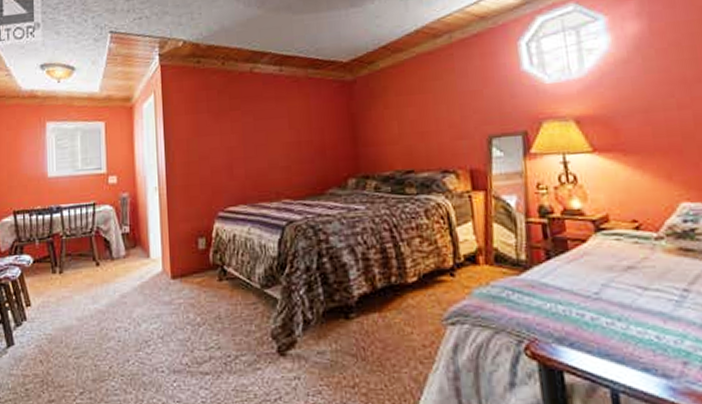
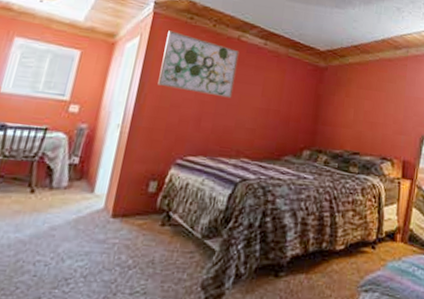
wall art: none [179,80,258,141] -> present [158,30,240,98]

